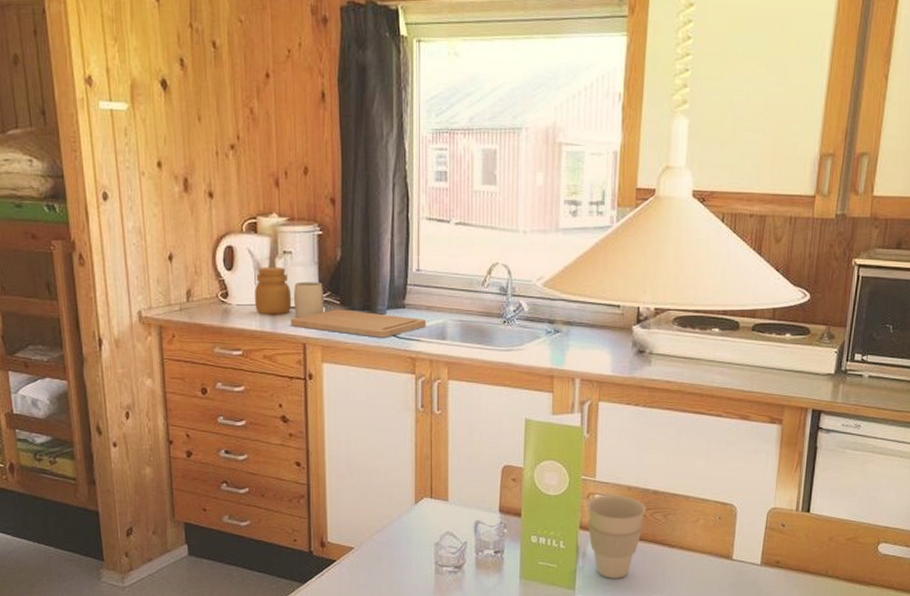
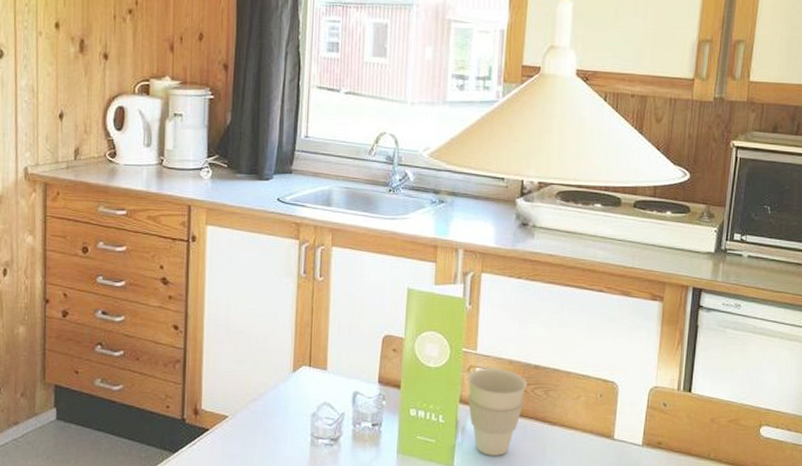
jar: present [255,267,292,315] -> none [143,128,180,176]
cutting board: present [291,309,426,338] -> none [177,172,312,202]
mug: present [294,281,325,318] -> none [182,144,212,180]

